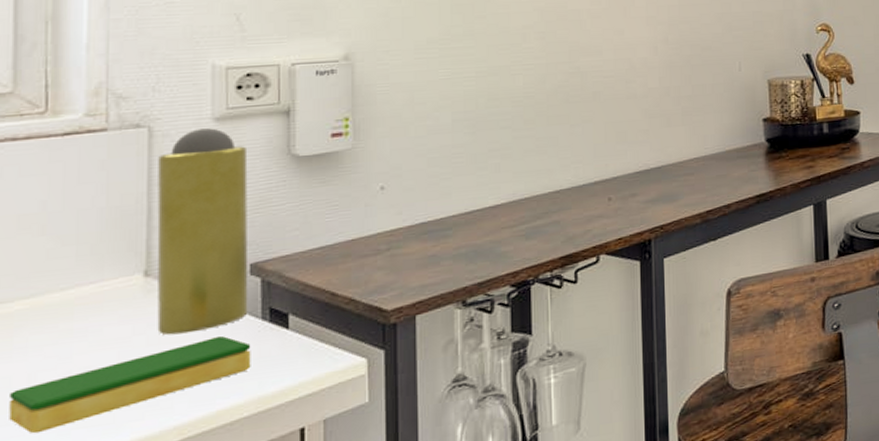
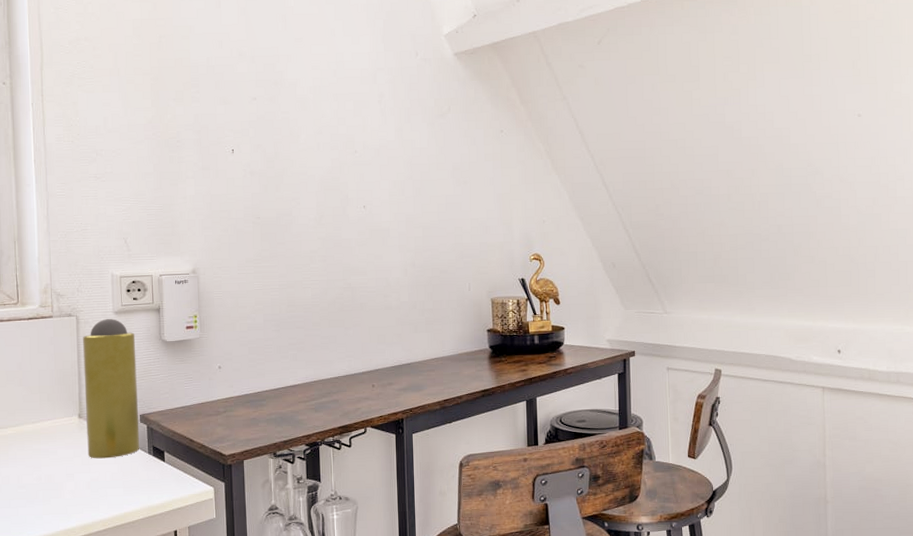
dish sponge: present [9,336,251,434] -> none [9,463,143,515]

